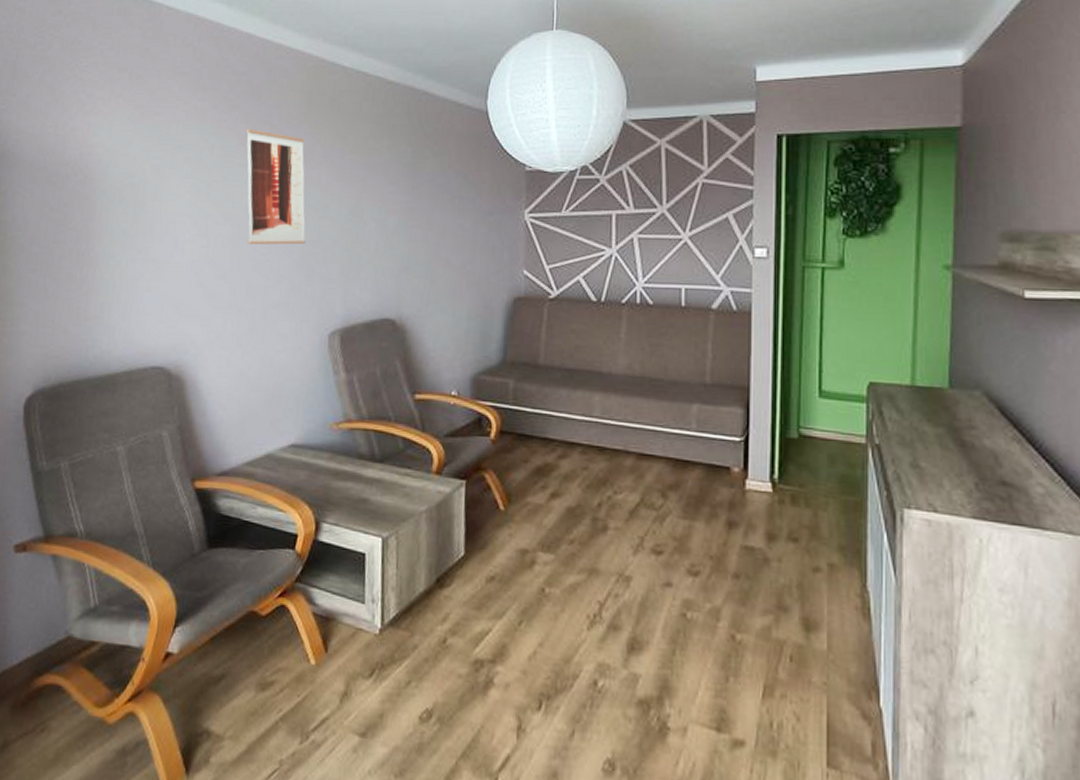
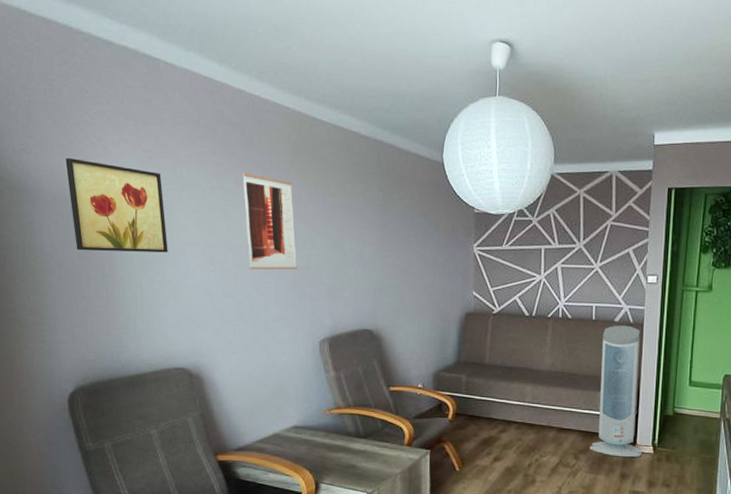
wall art: none [49,118,156,225] -> present [65,158,168,253]
air purifier: none [682,313,757,498] -> present [589,325,643,458]

